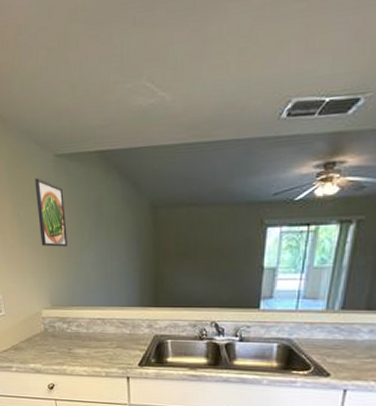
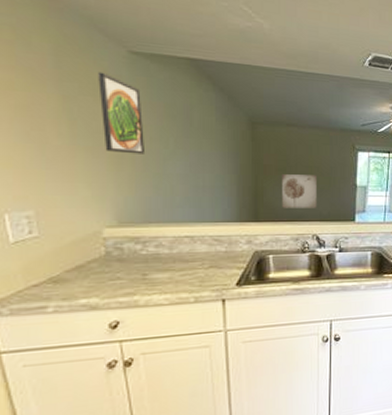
wall art: none [181,258,217,294] -> present [282,174,317,208]

